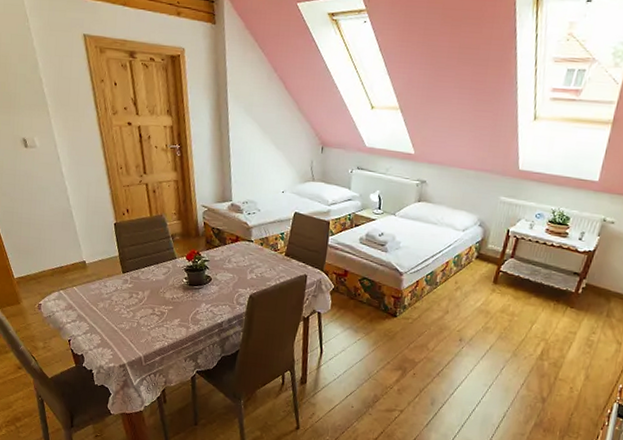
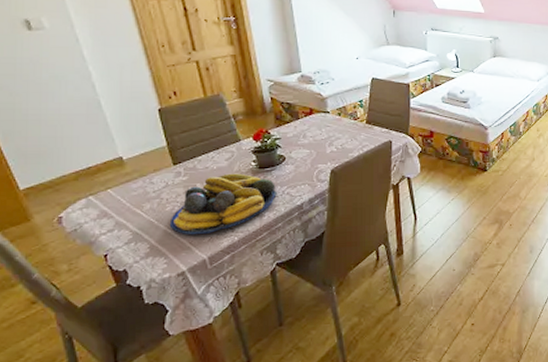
fruit bowl: none [116,286,202,336] -> present [169,173,277,235]

